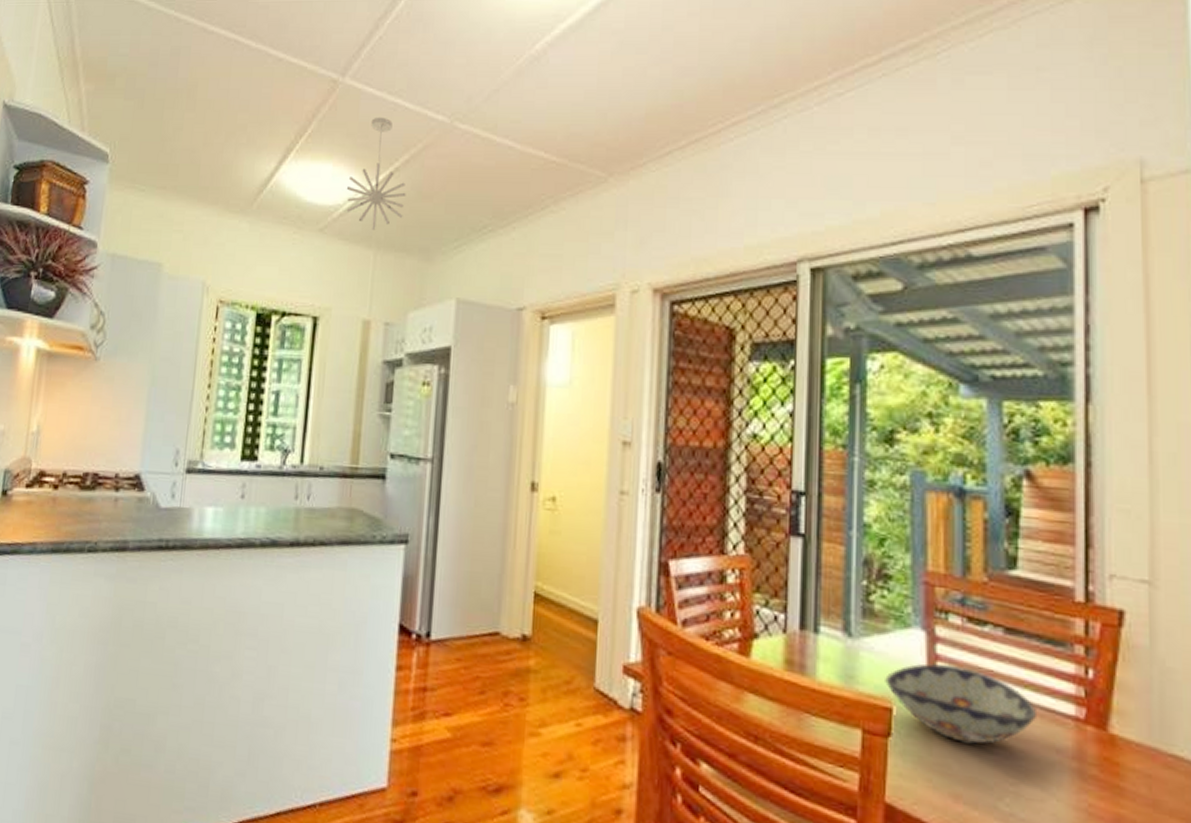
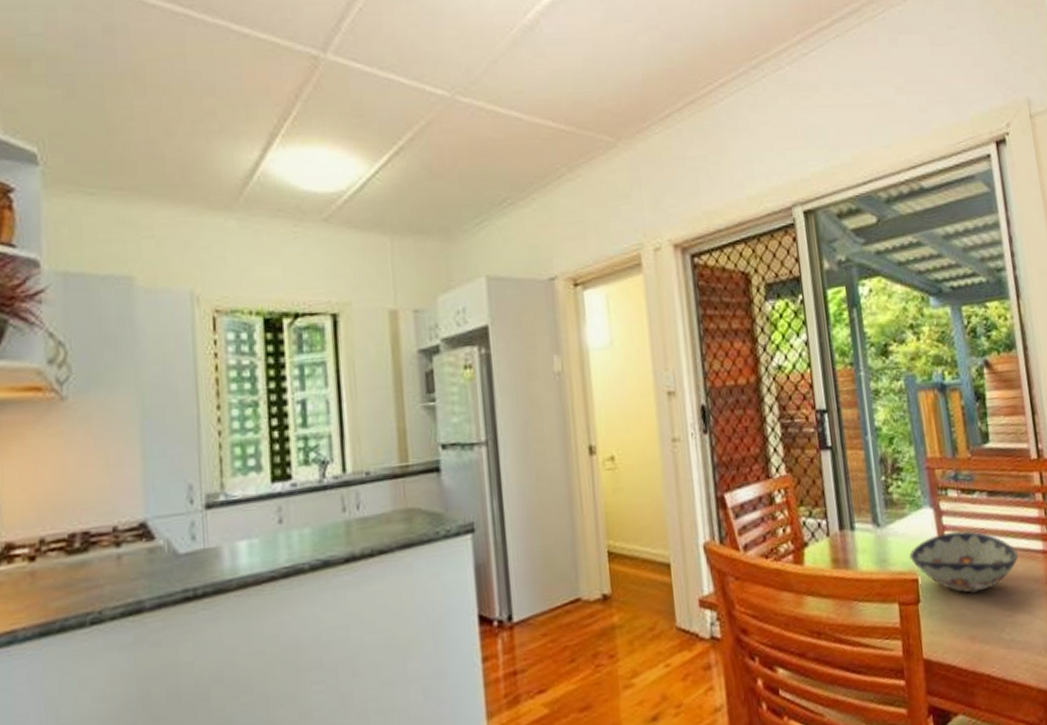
pendant light: present [346,117,406,230] -> none [347,94,416,215]

